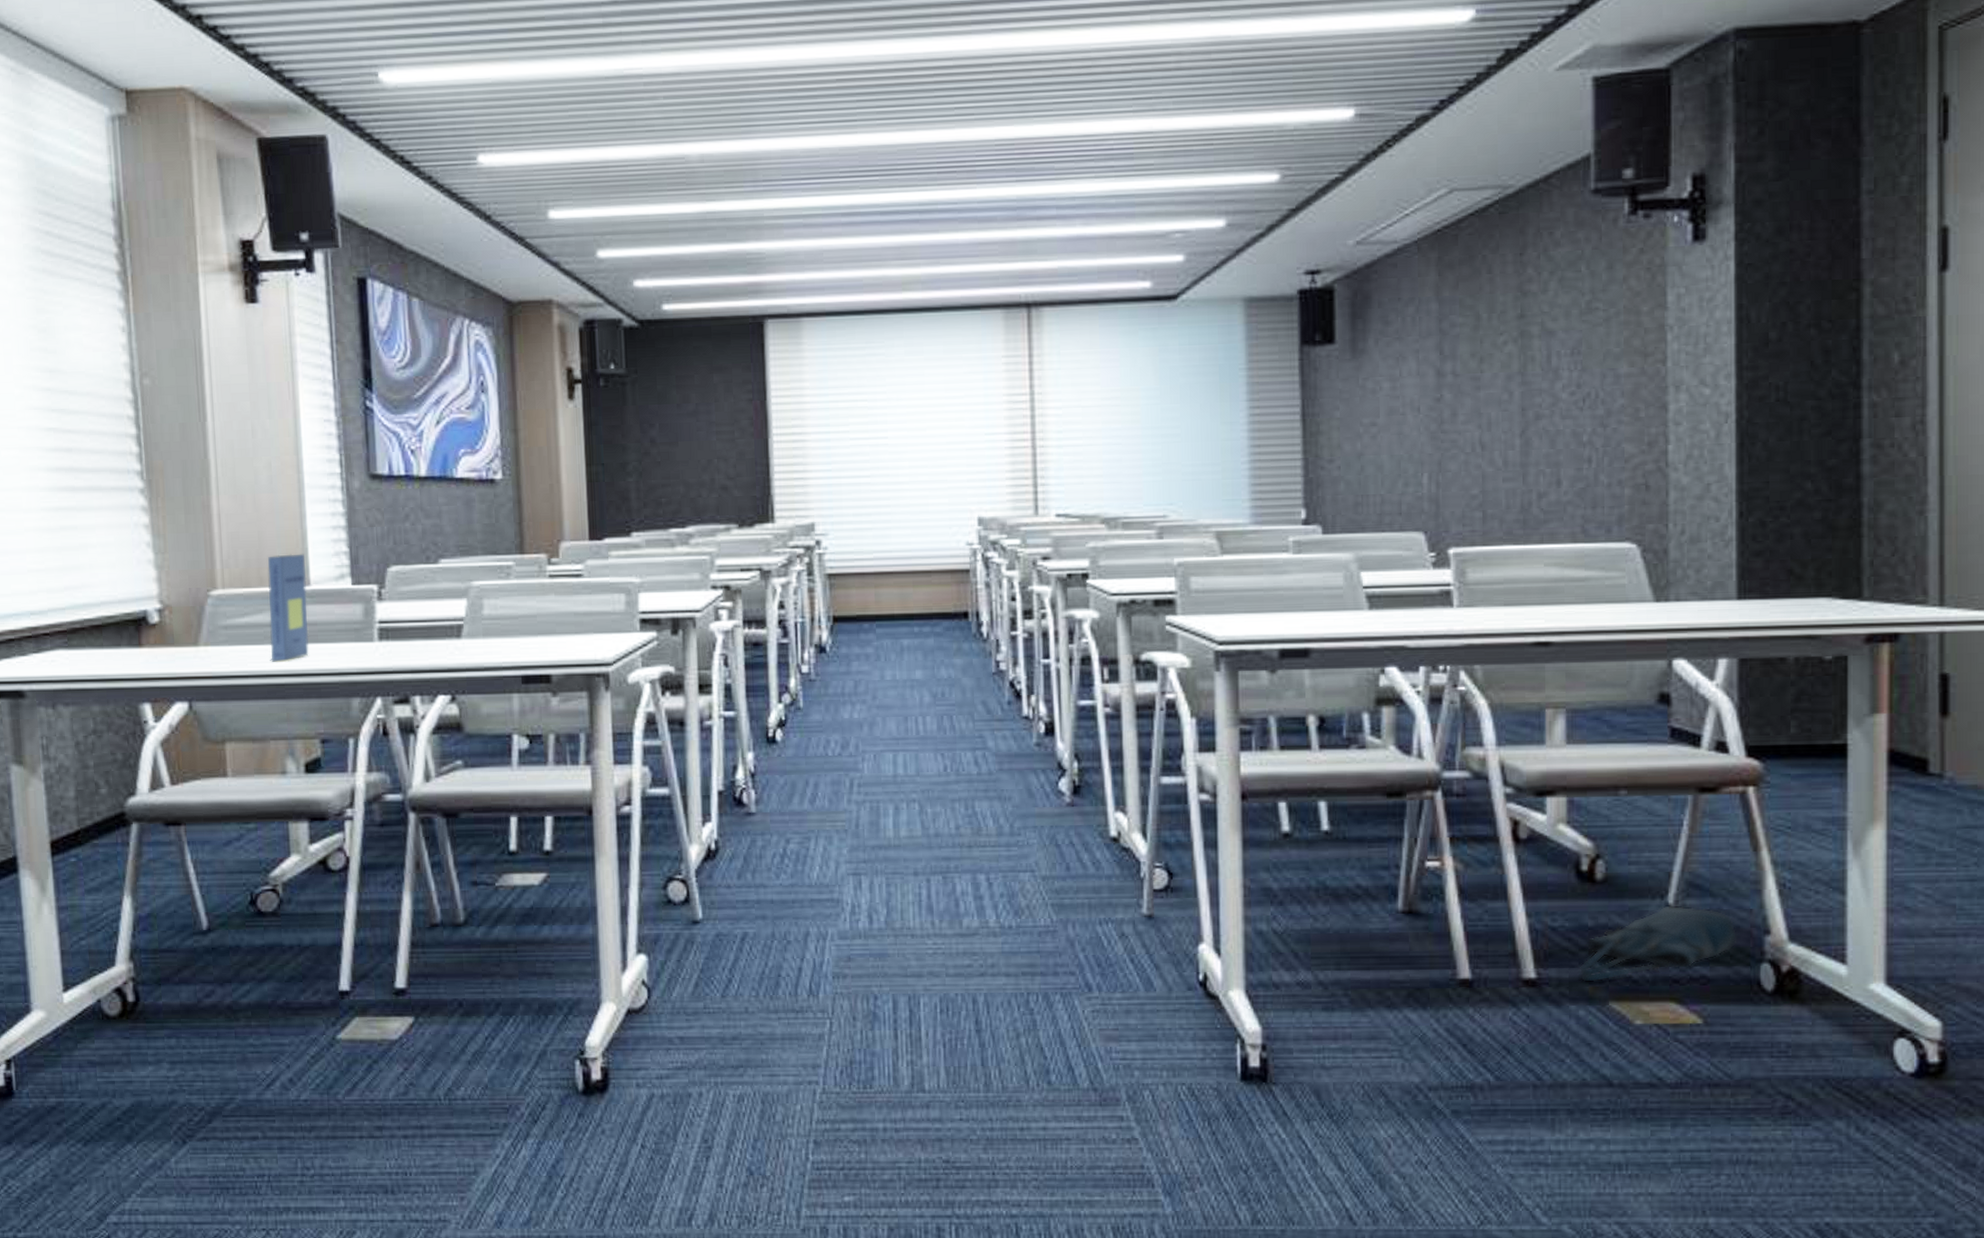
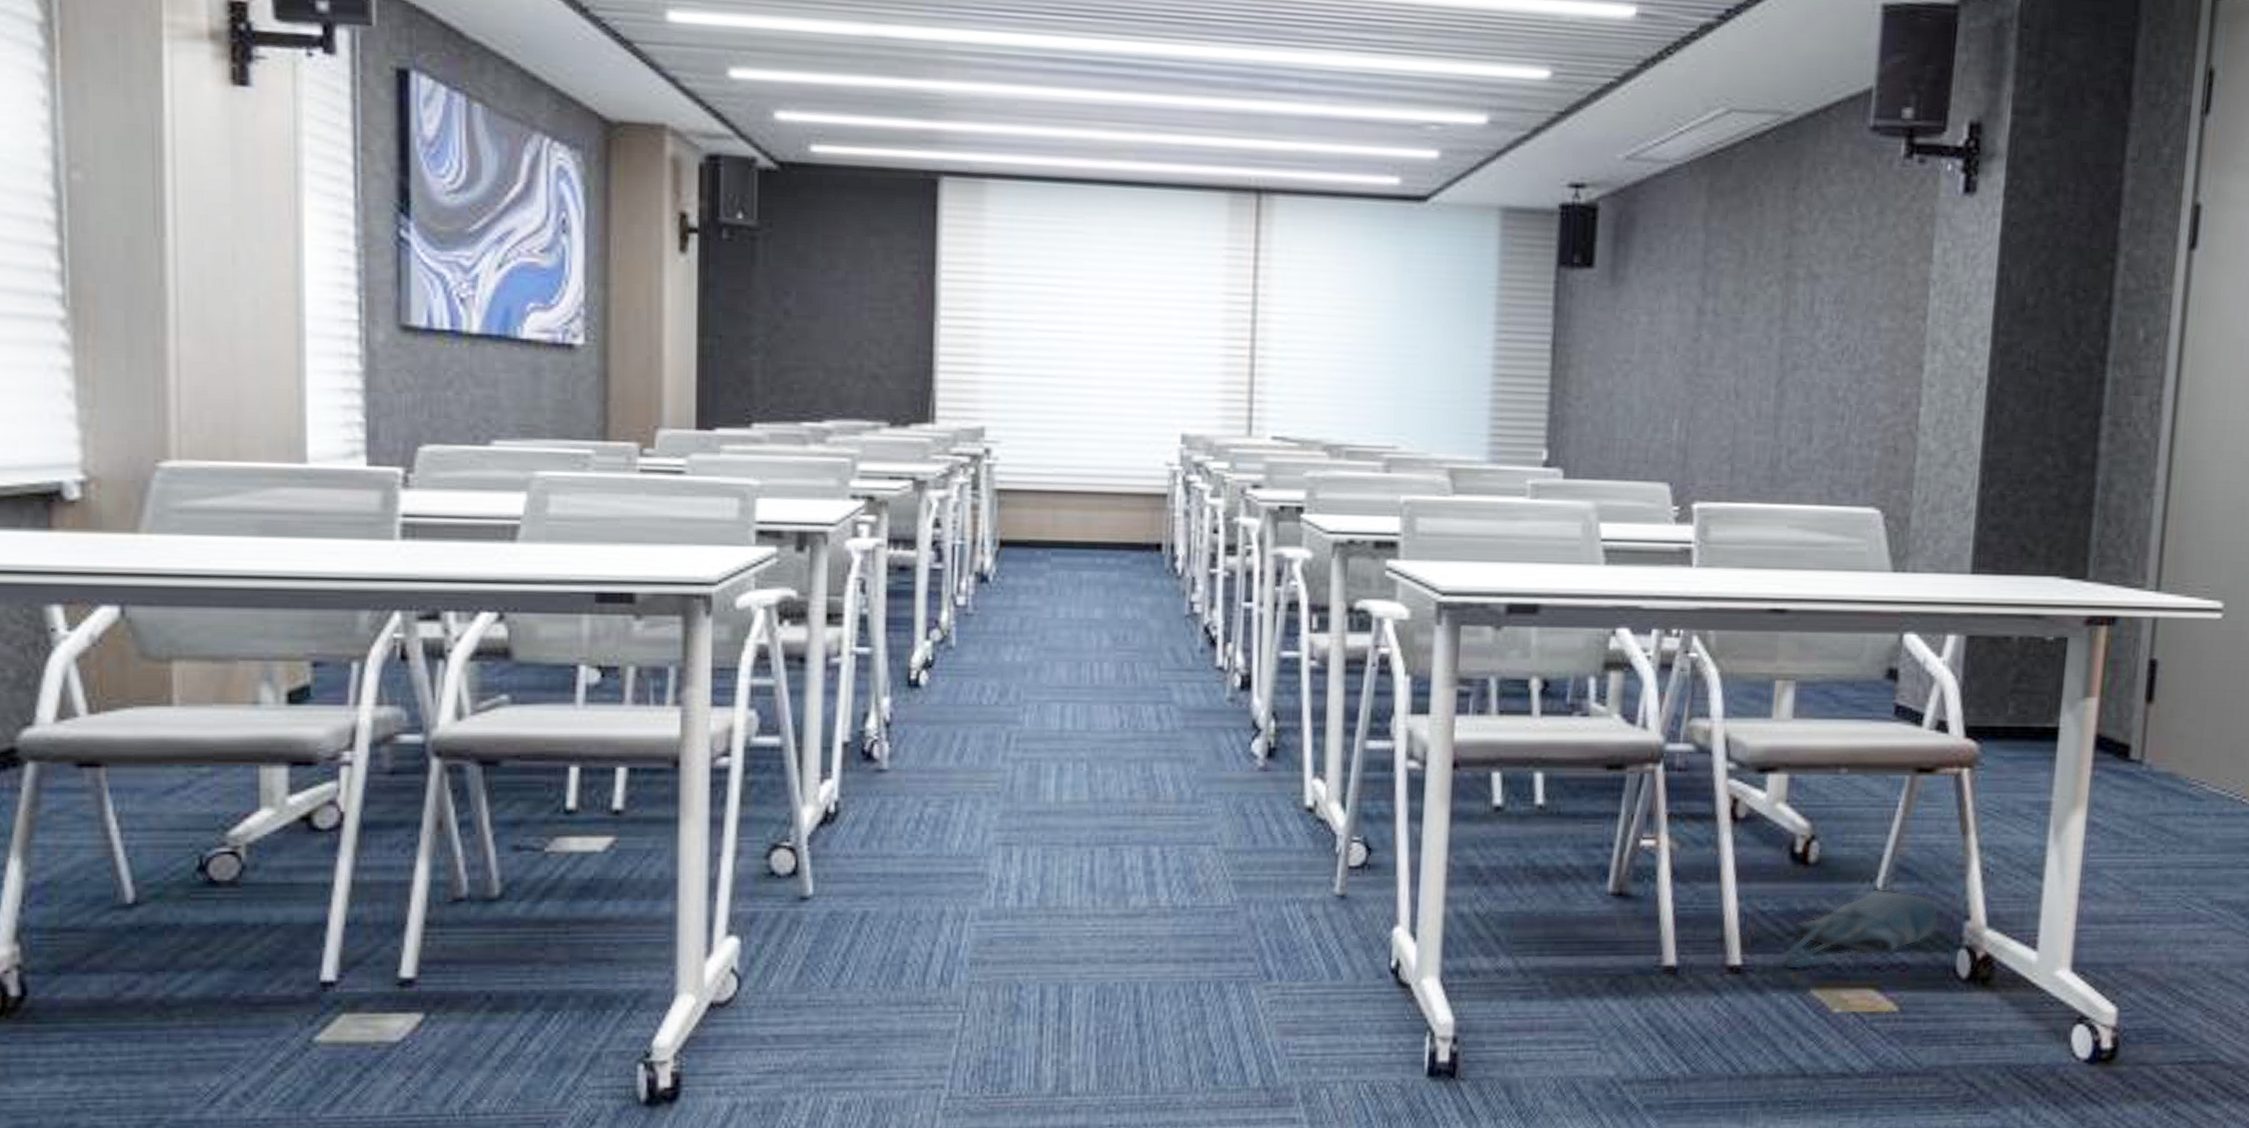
book: present [267,553,309,662] -> none [244,420,303,560]

